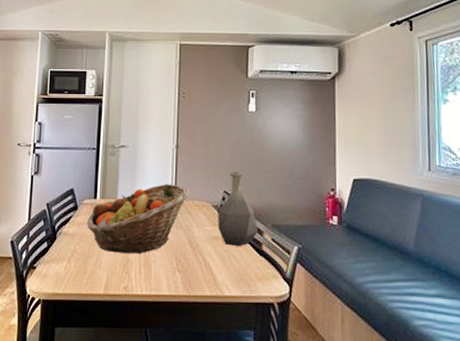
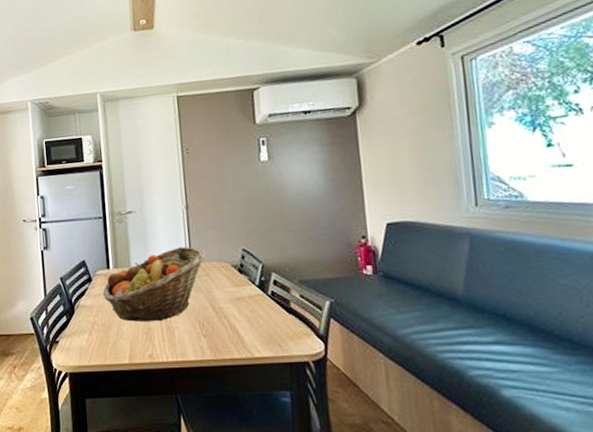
vase: present [218,172,258,246] -> none [238,227,284,306]

